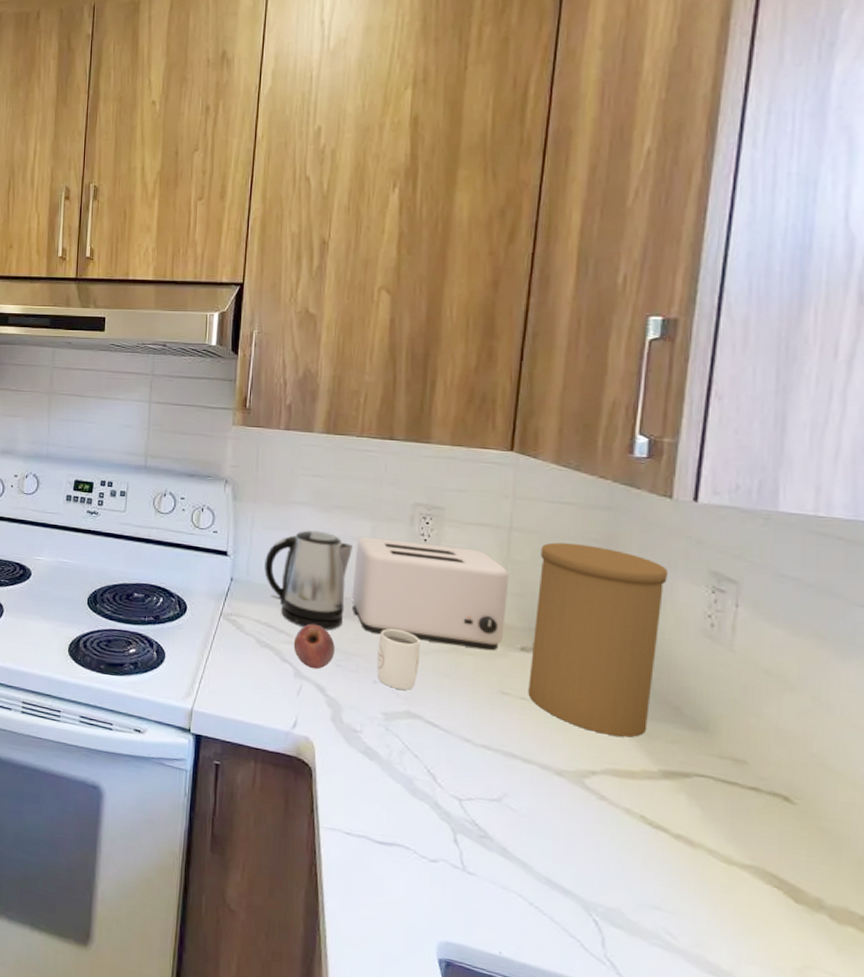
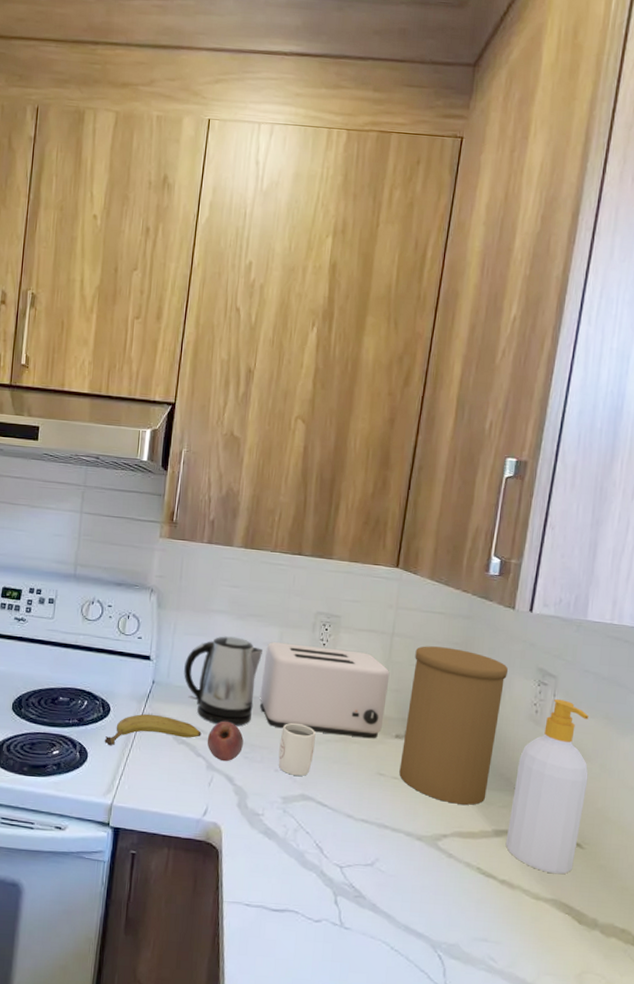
fruit: none [182,613,287,647] -> present [104,713,202,746]
soap bottle: none [678,610,795,836] -> present [505,699,589,875]

